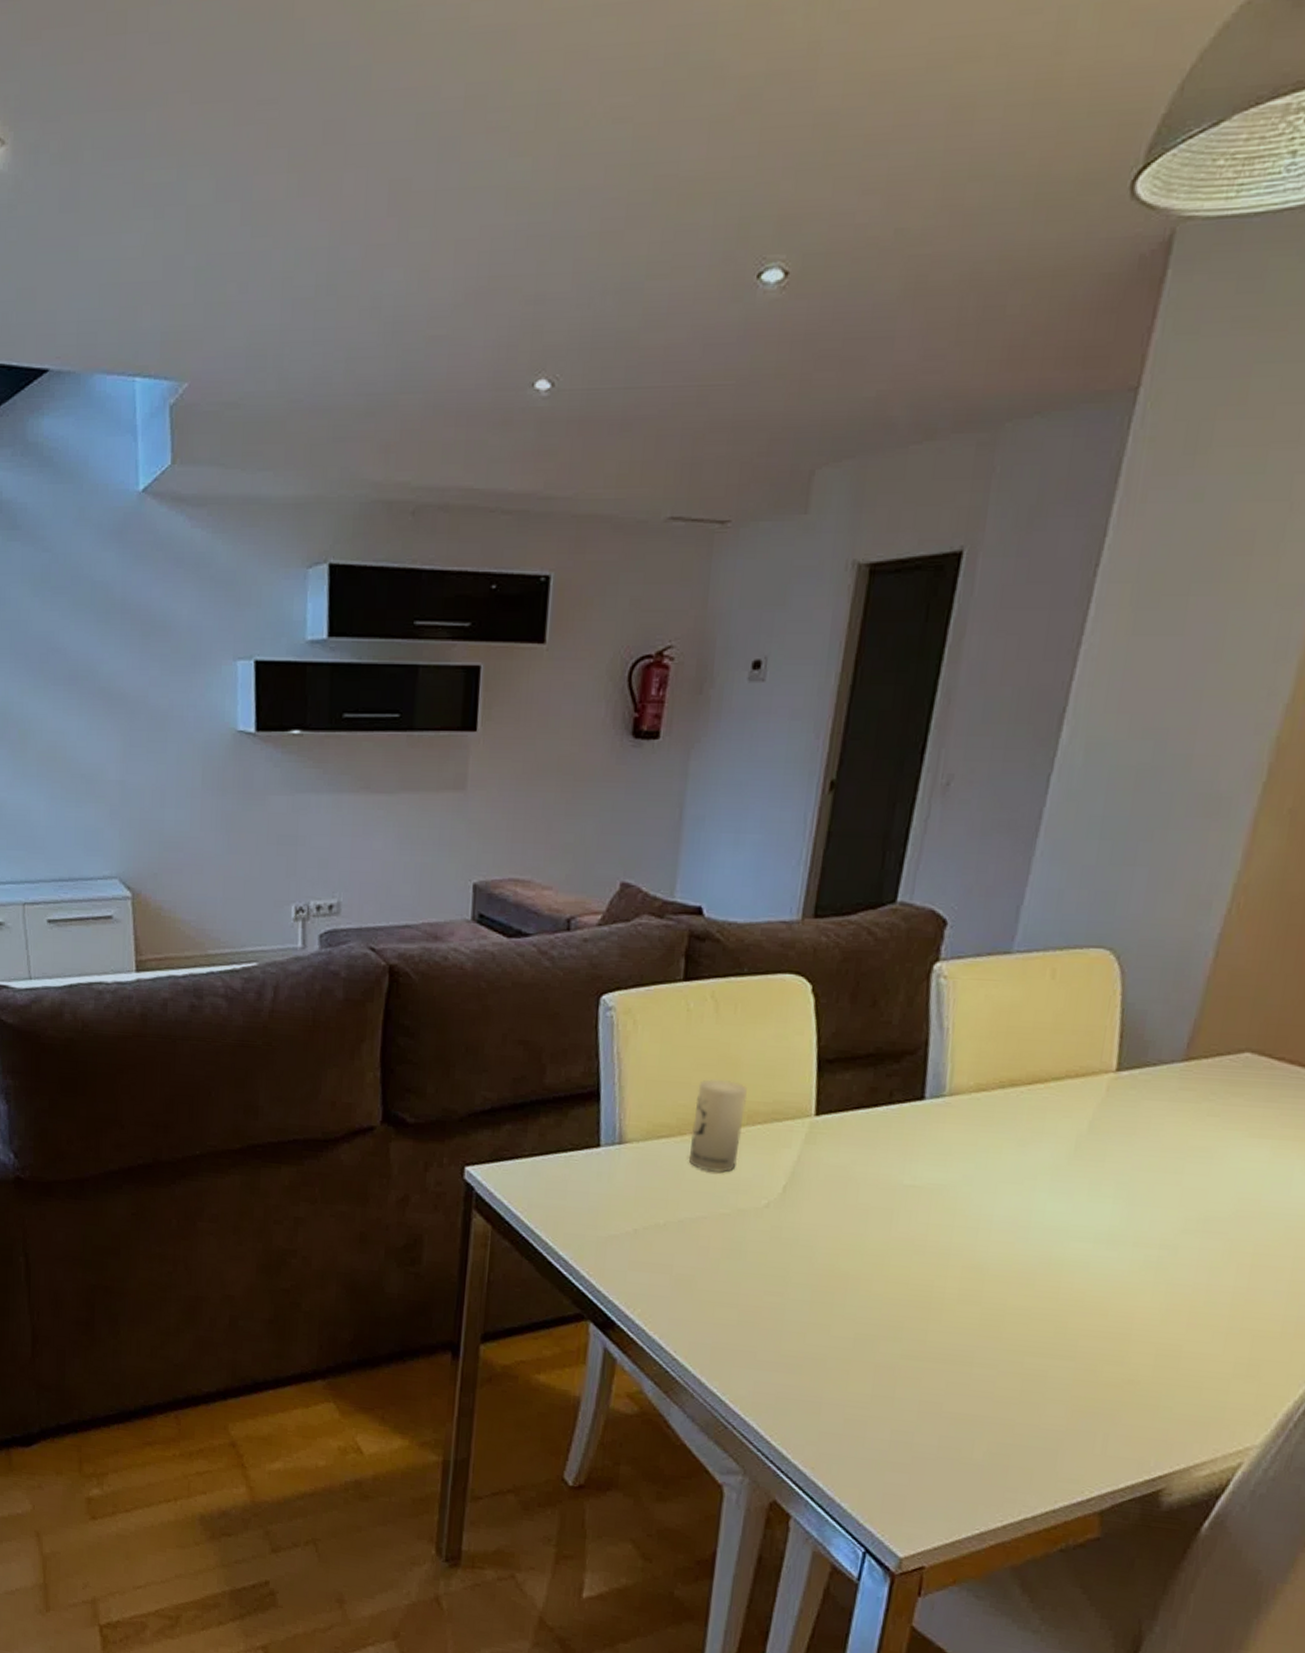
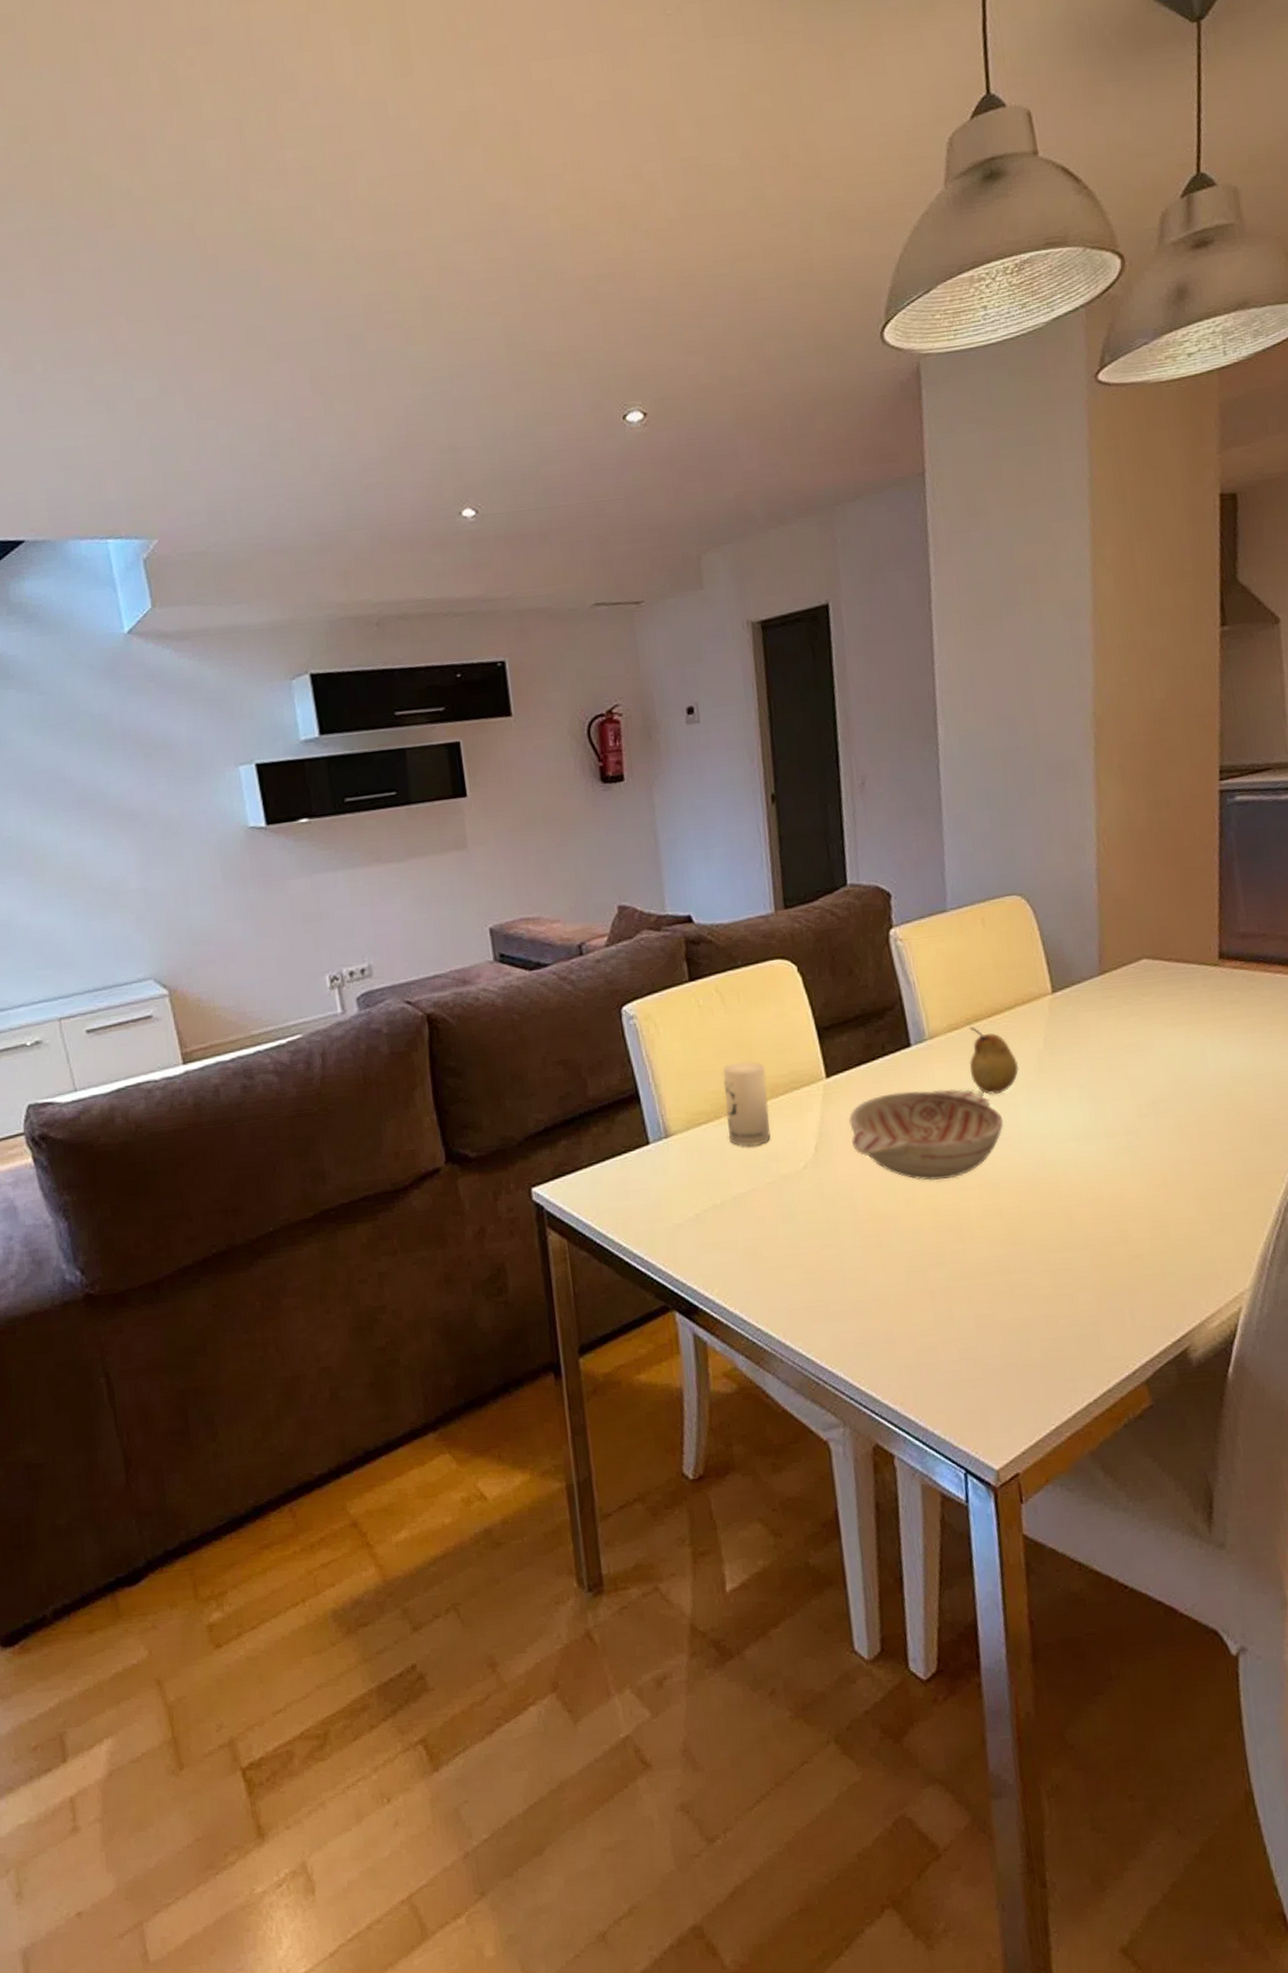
decorative bowl: none [827,1146,1013,1252] -> present [849,1089,1004,1180]
fruit: none [987,1092,1050,1173] -> present [969,1027,1020,1095]

